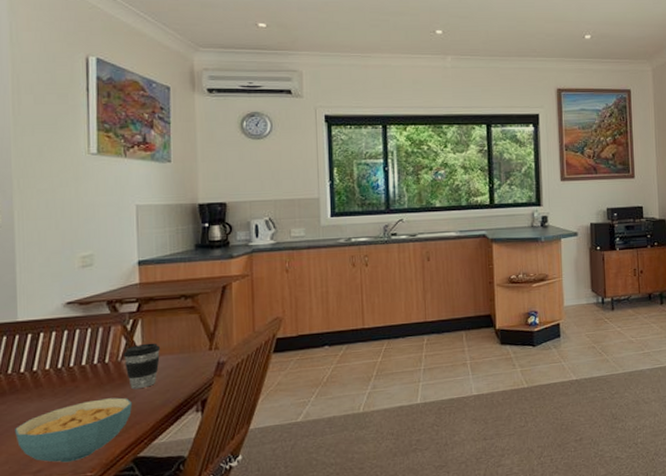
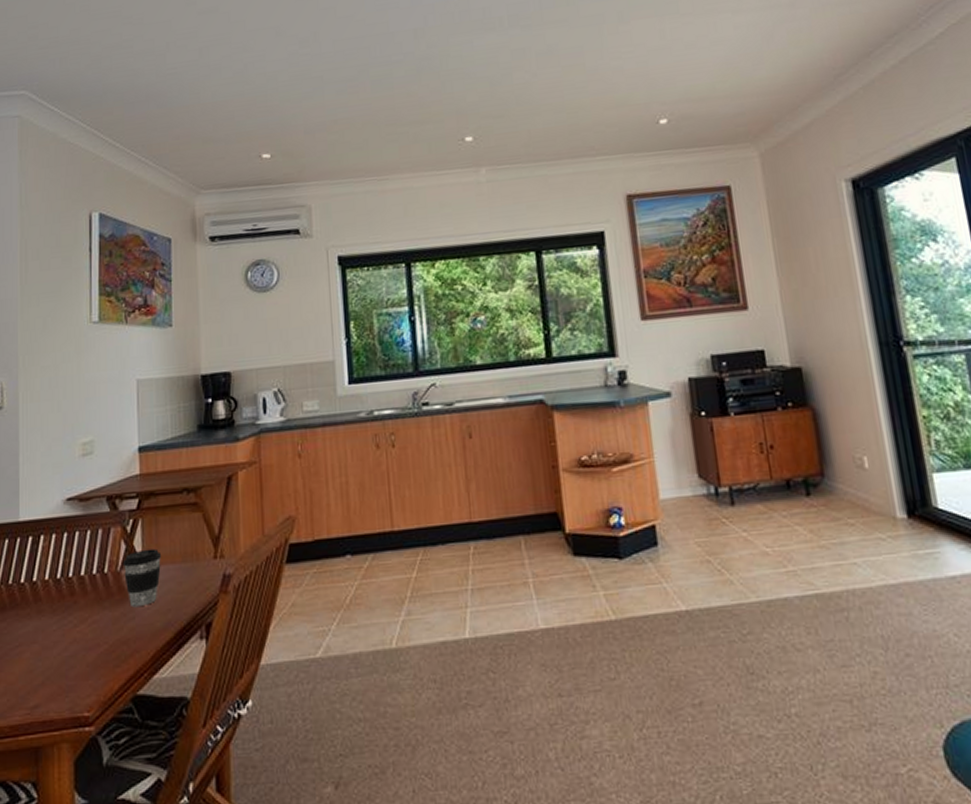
cereal bowl: present [15,397,132,463] -> none [14,617,131,698]

